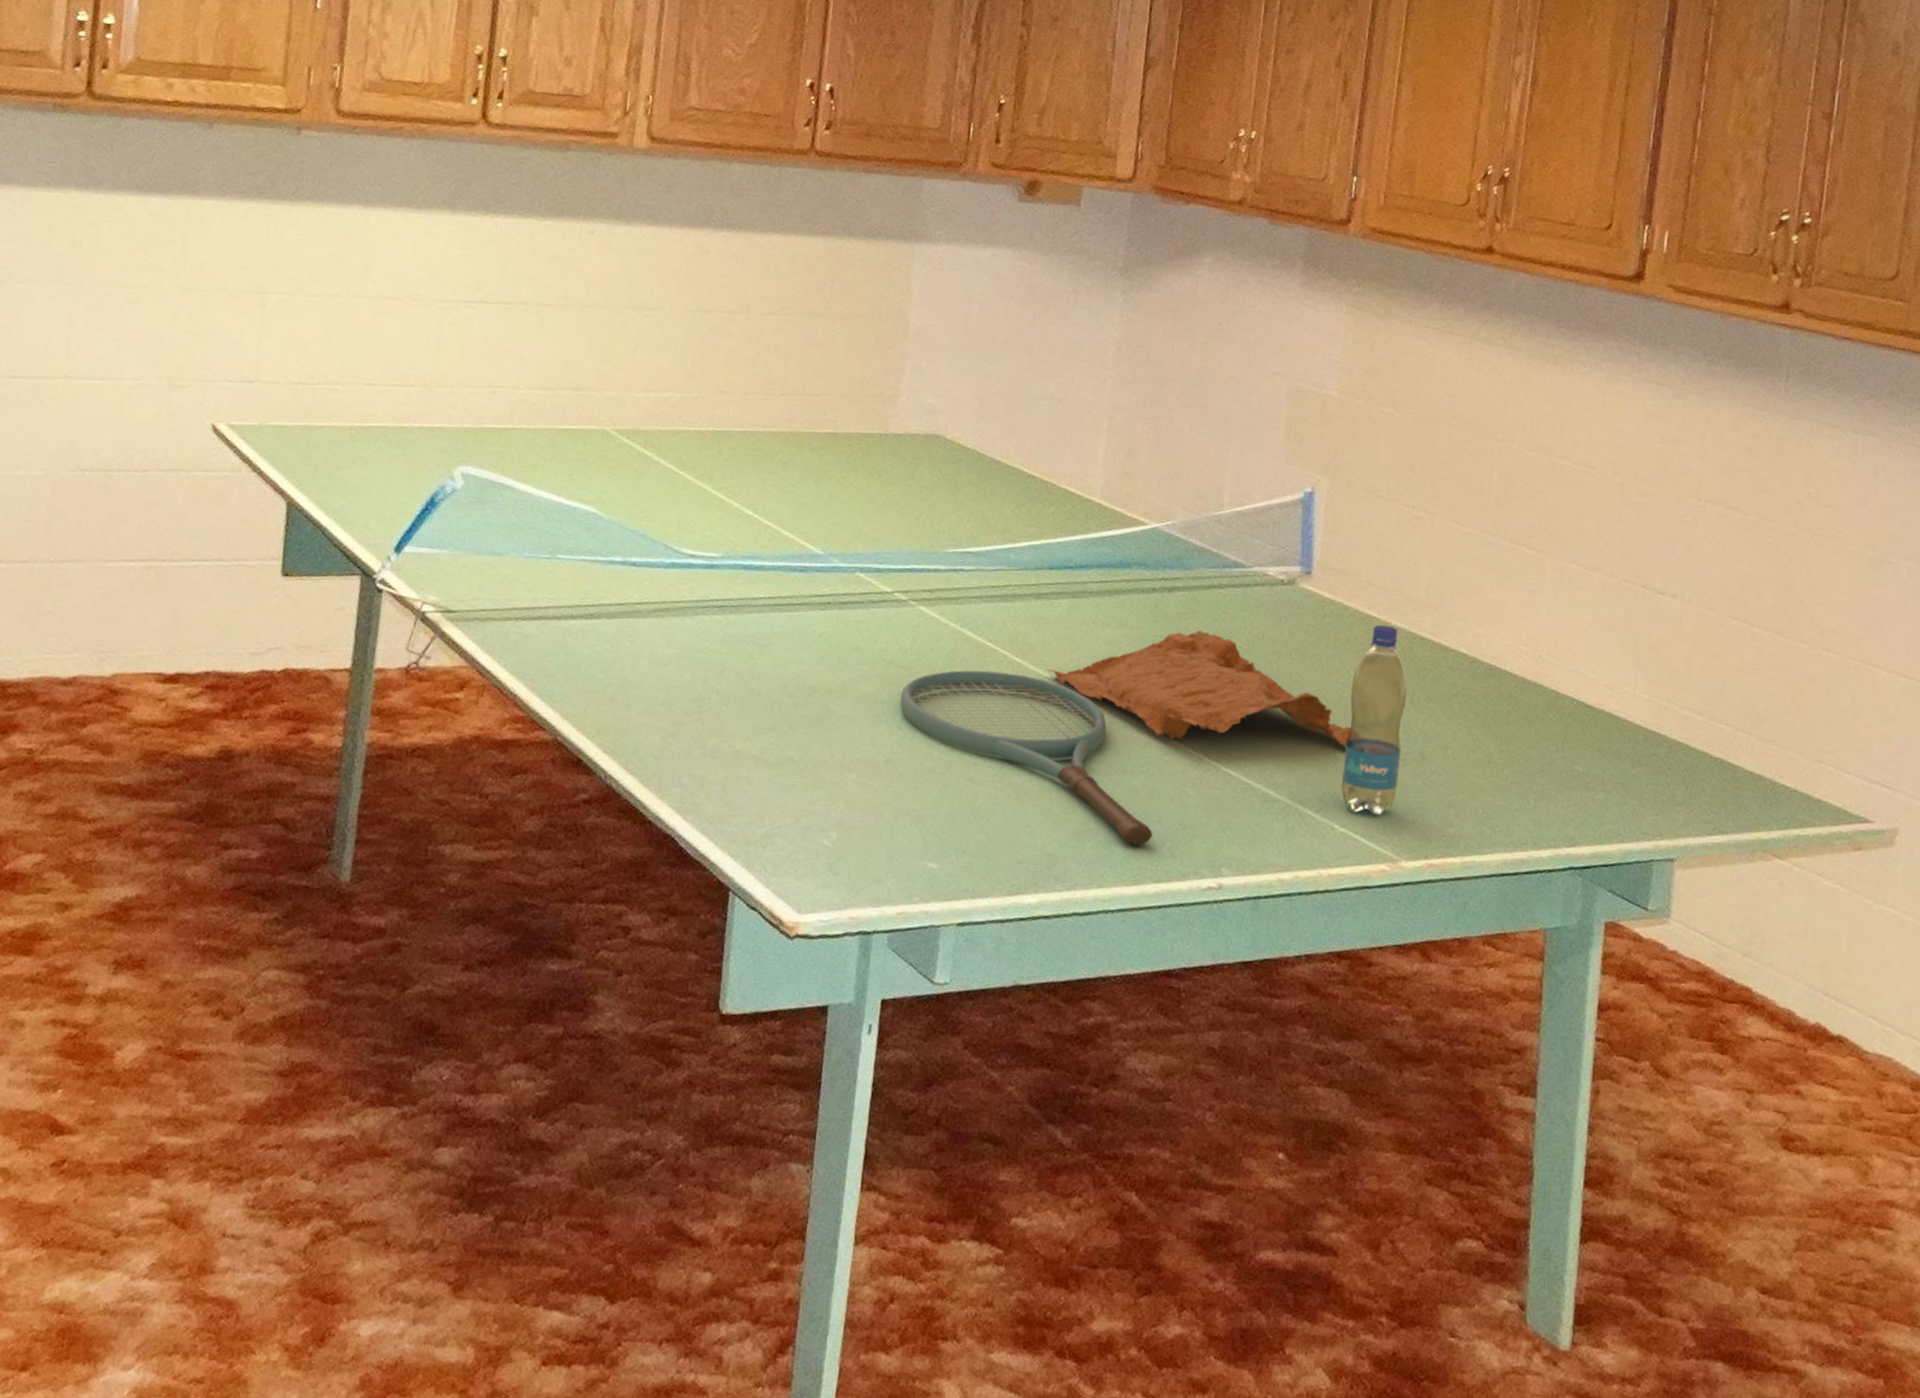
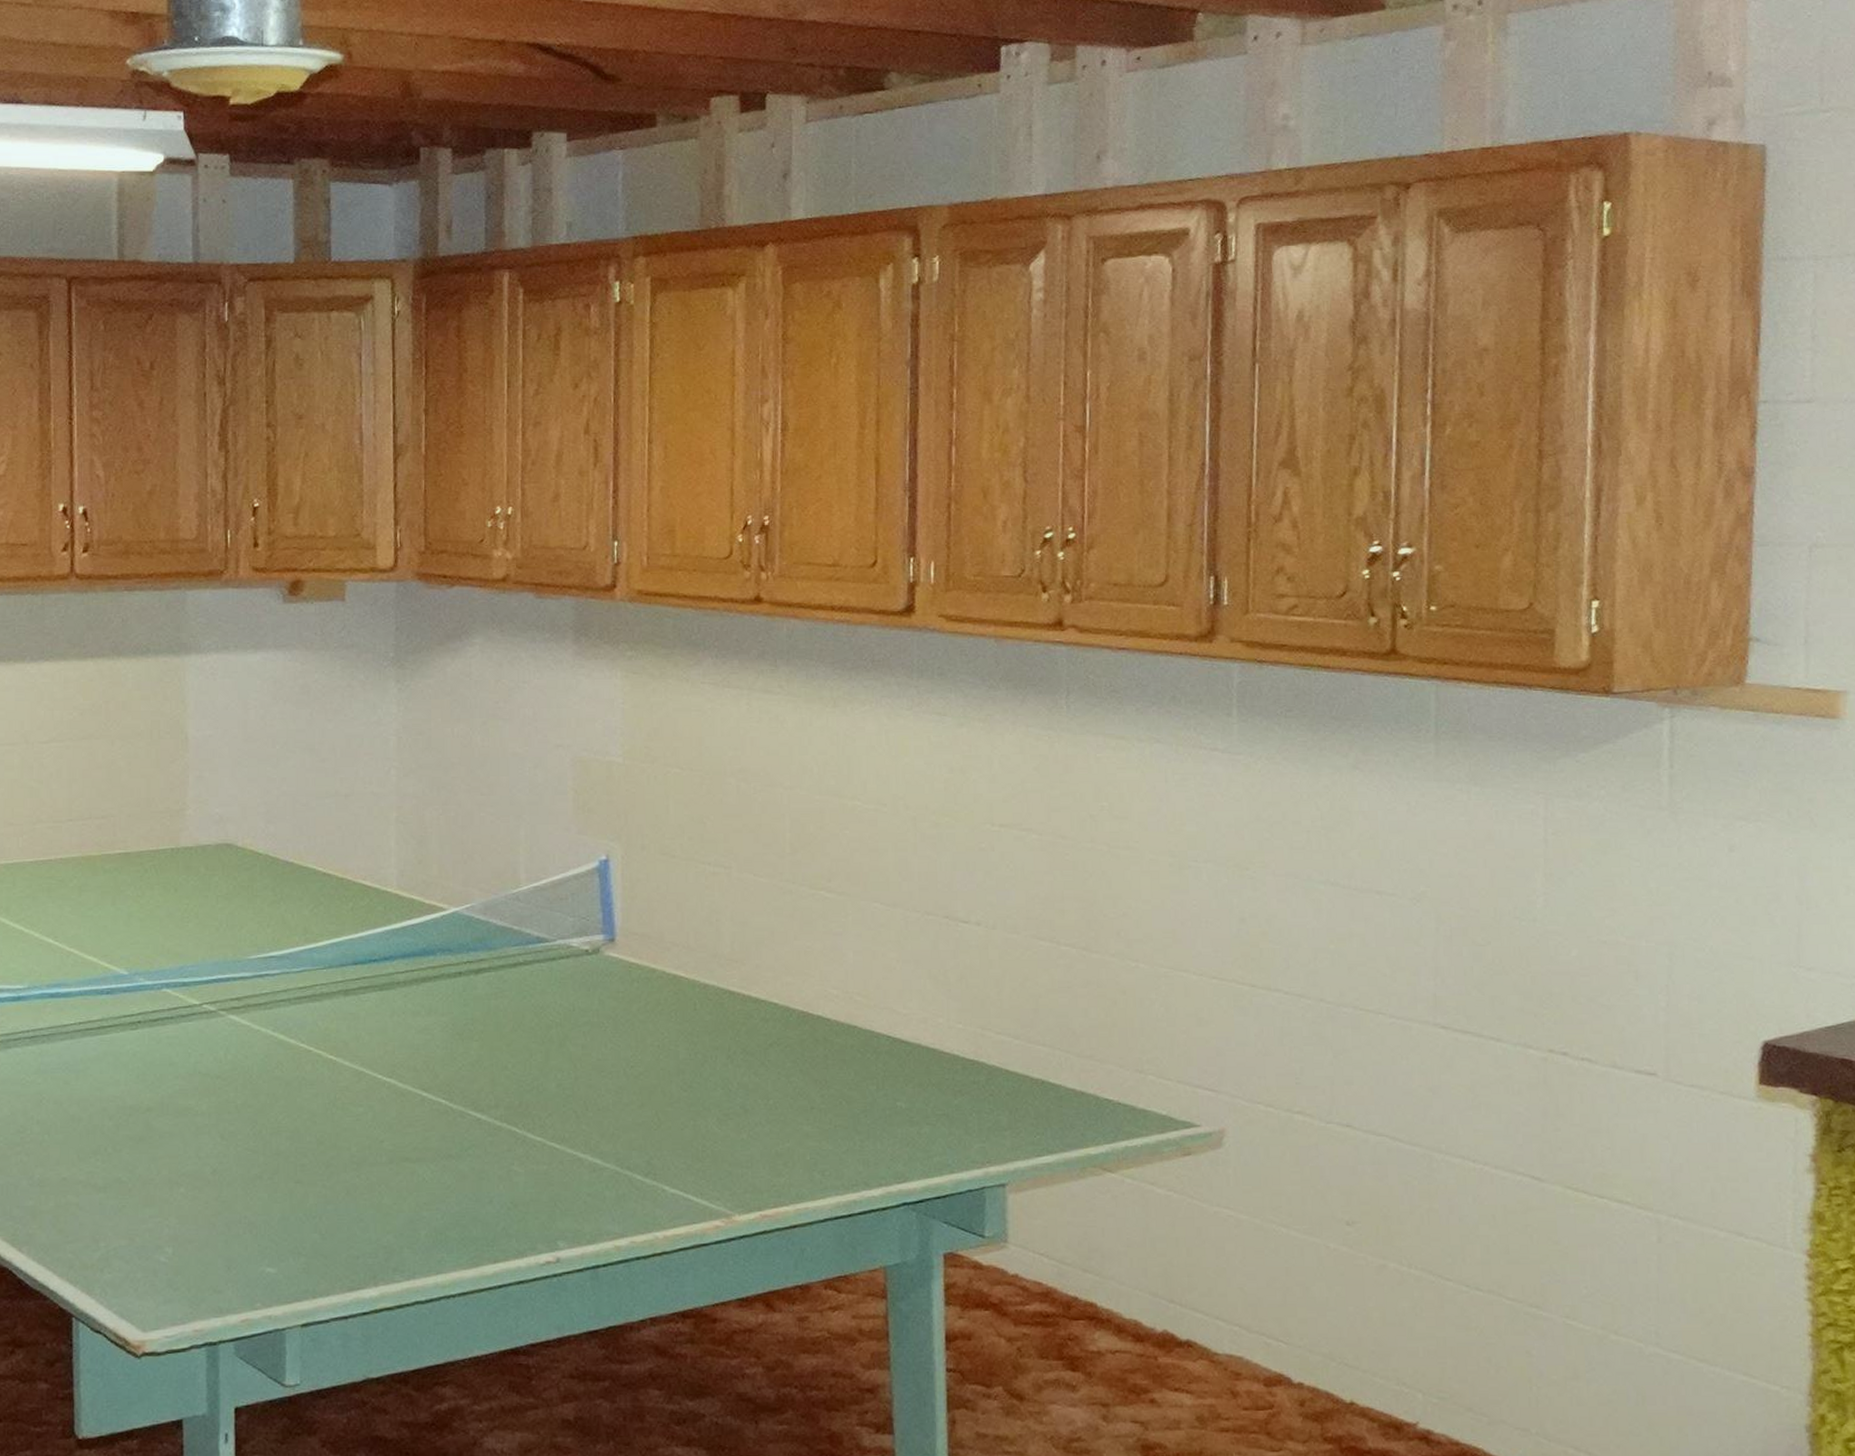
tennis racket: present [900,670,1153,846] -> none [221,1071,485,1229]
towel: present [1047,630,1351,748] -> none [363,1009,671,1119]
bottle: present [1341,624,1408,817] -> none [666,983,724,1174]

